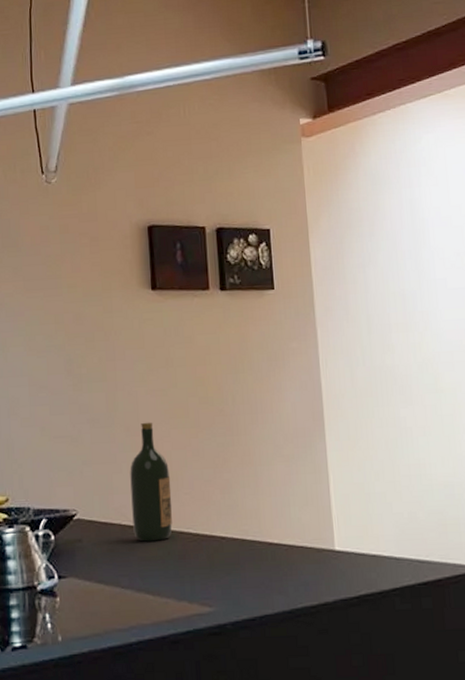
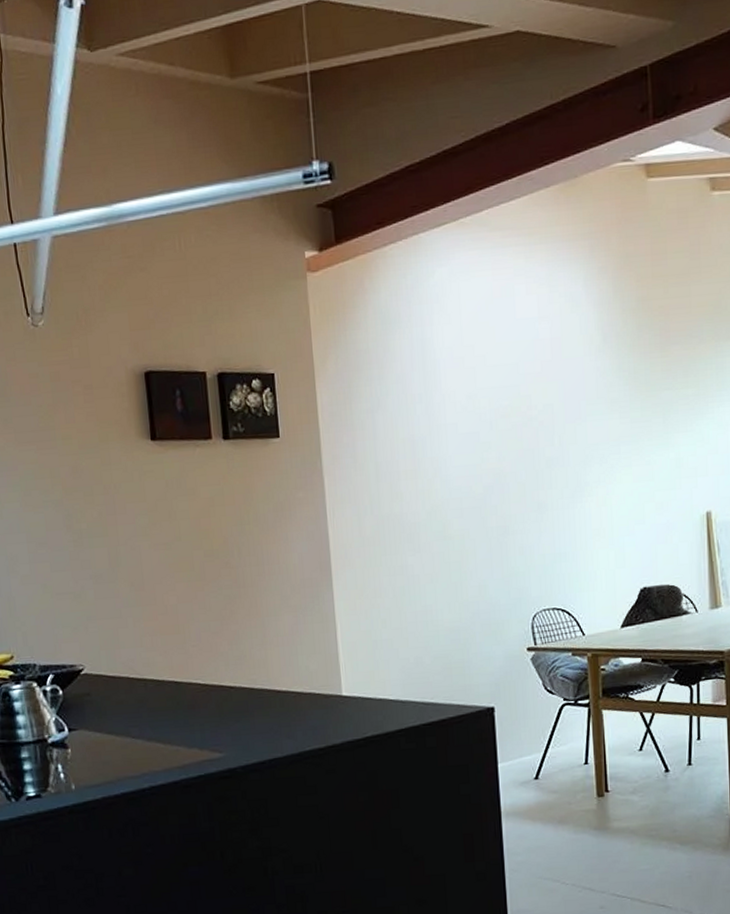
wine bottle: present [130,422,172,542] -> none [135,576,181,694]

